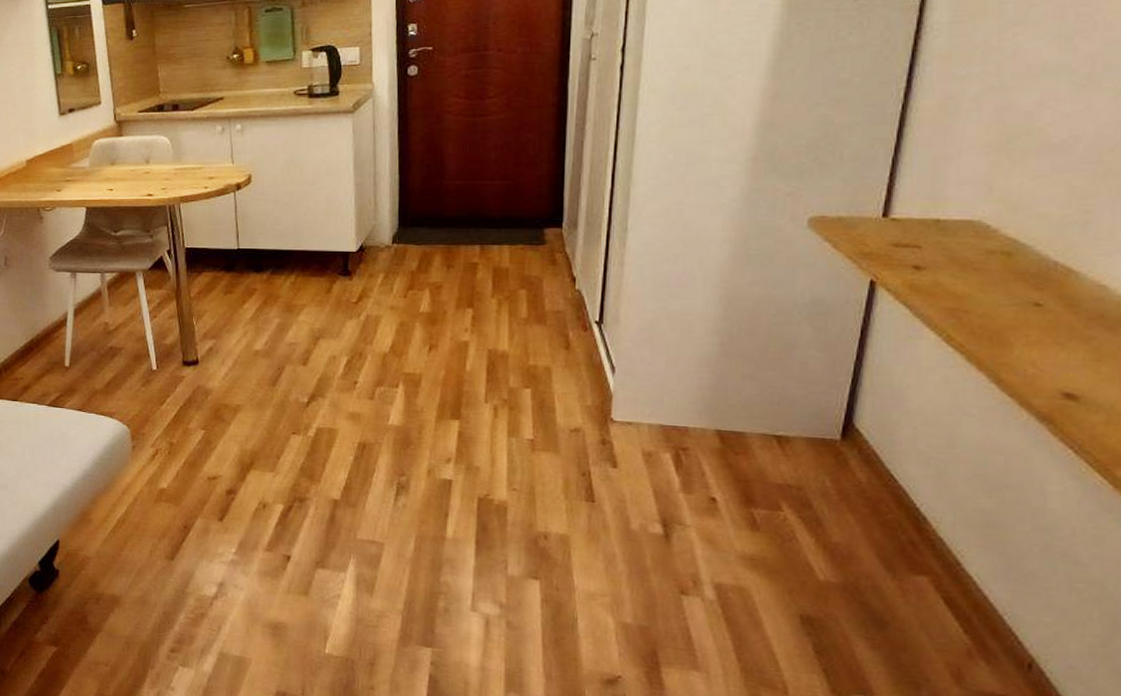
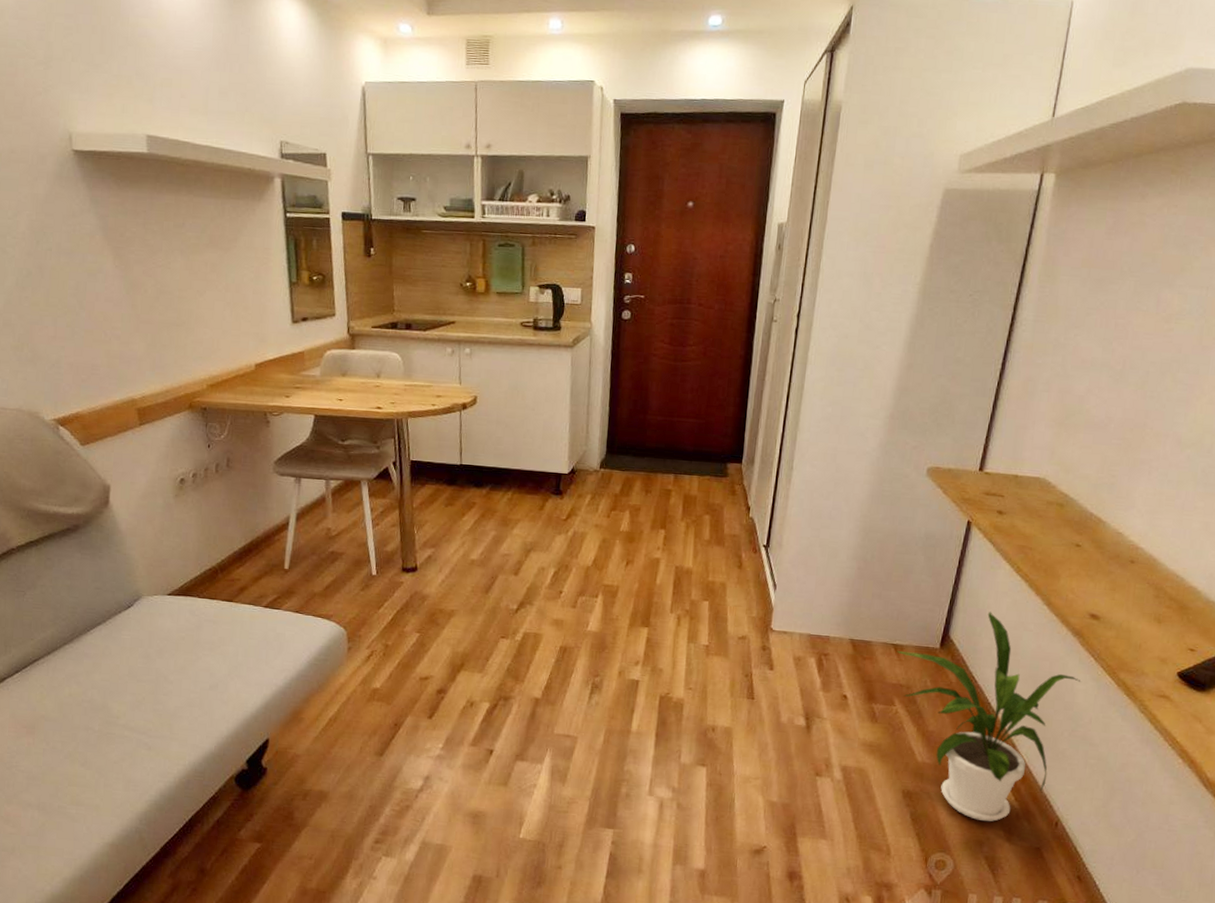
house plant: none [780,393,1056,659] -> present [896,611,1081,822]

